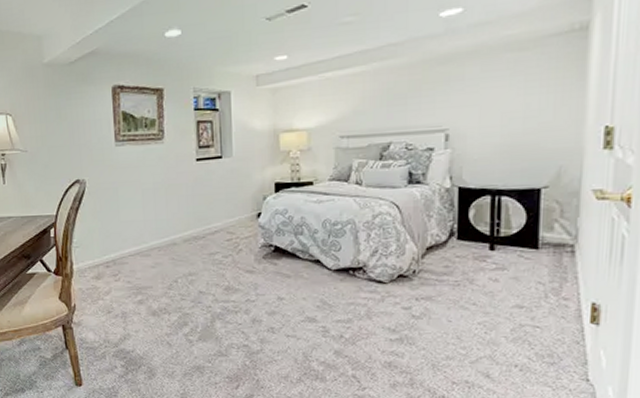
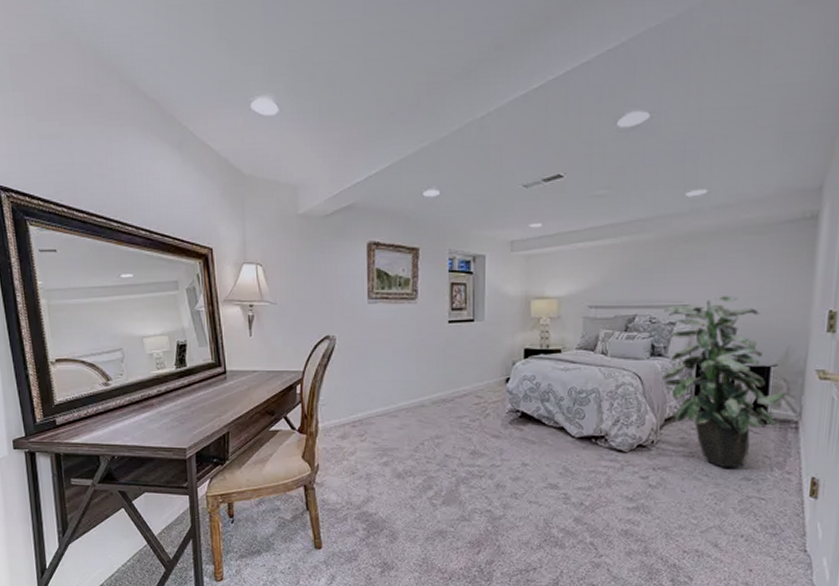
indoor plant: none [421,117,561,296] -> present [662,296,787,468]

